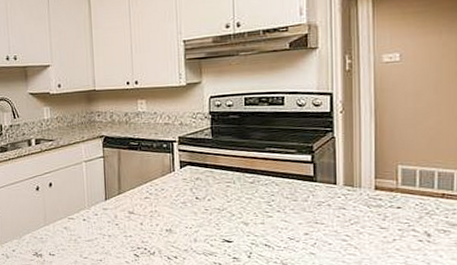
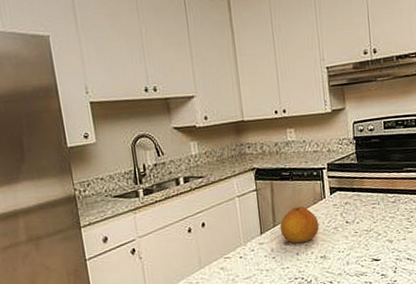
fruit: none [125,177,166,213] -> present [279,206,319,243]

